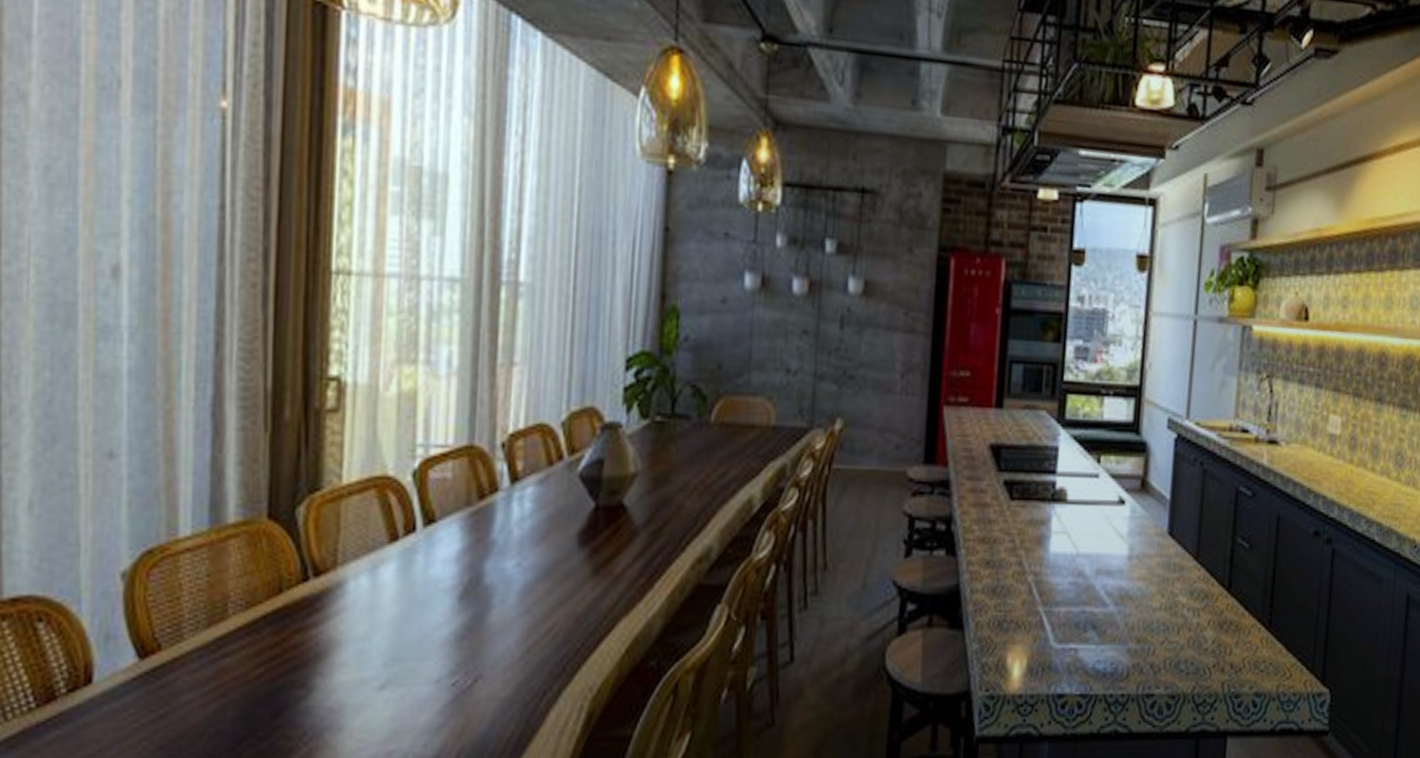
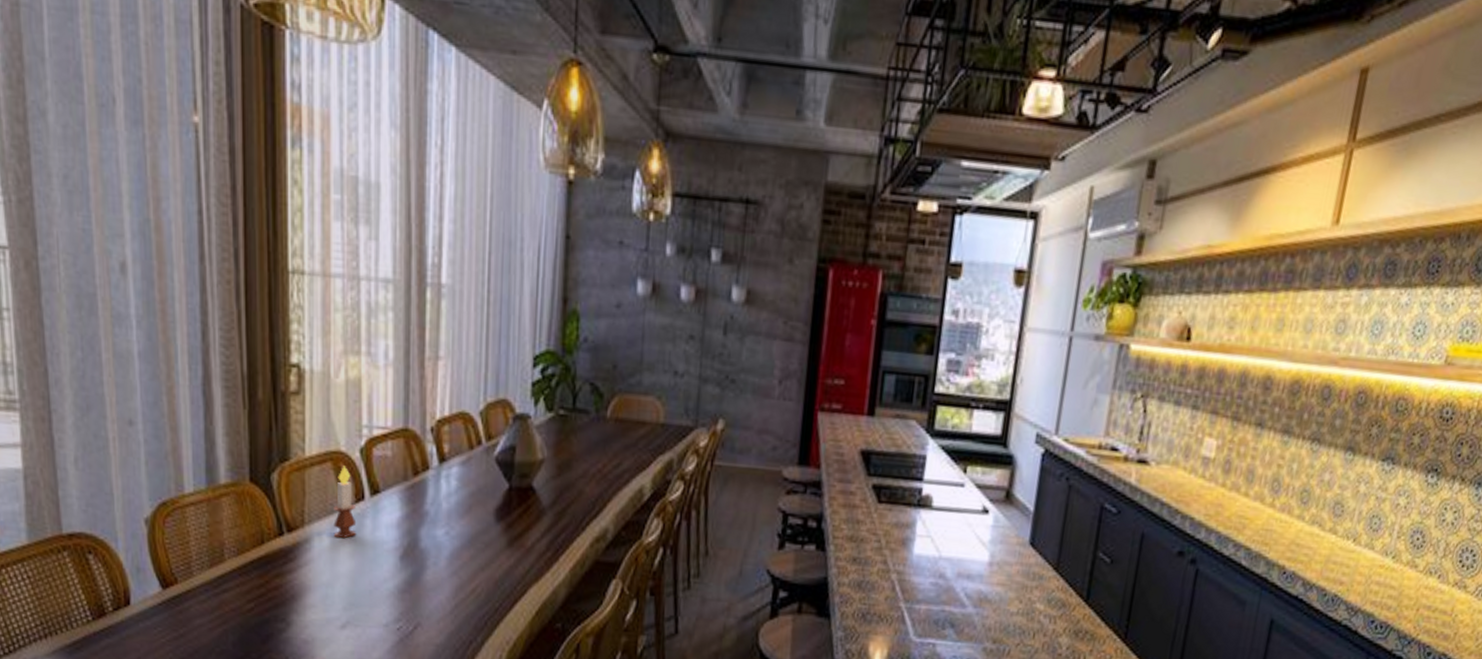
candle: none [374,493,405,578] -> present [333,466,357,538]

